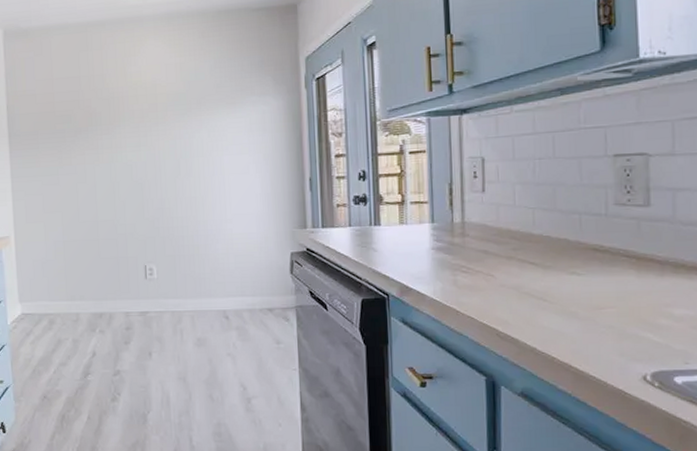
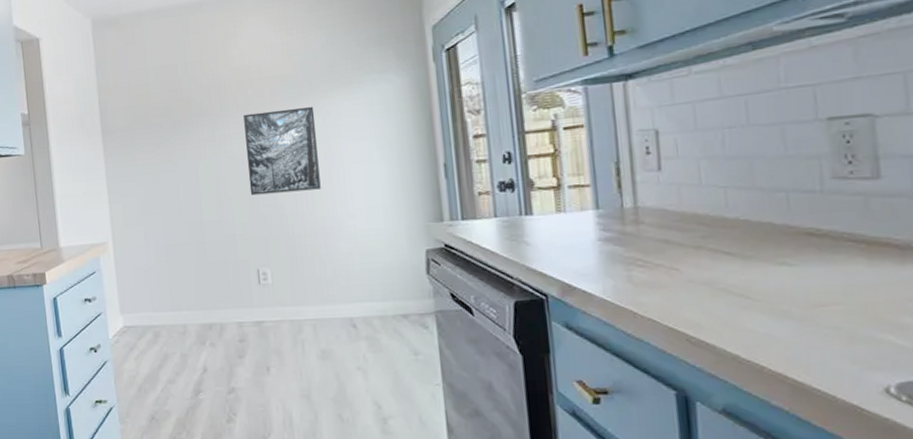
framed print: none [138,121,204,199] -> present [243,106,321,196]

